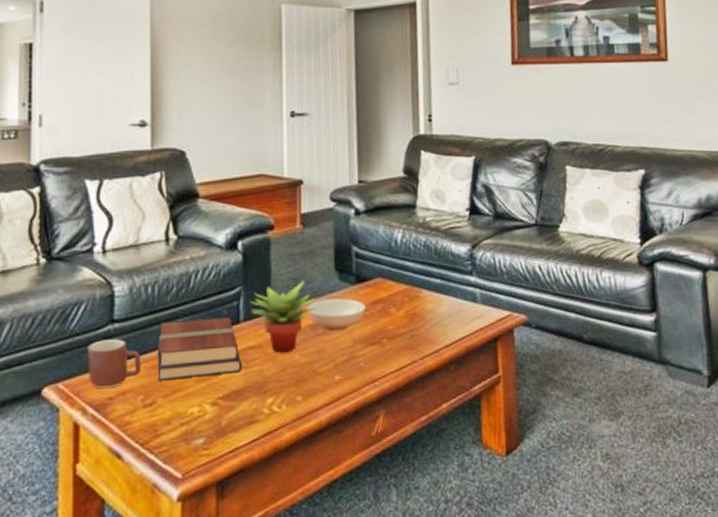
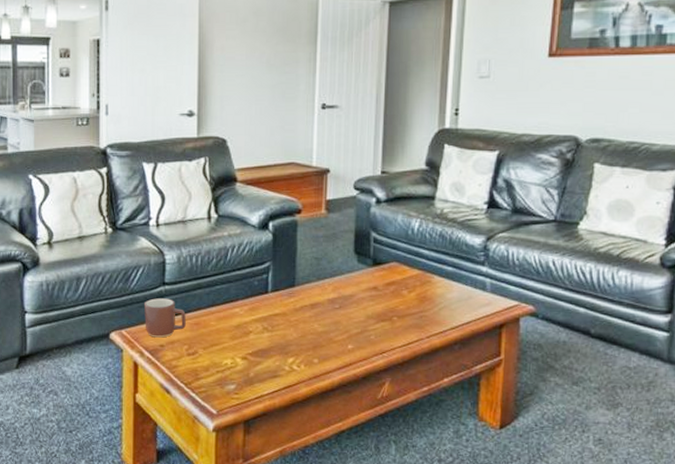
books: present [157,317,242,381] -> none [199,287,269,336]
succulent plant: present [249,280,318,353] -> none [277,260,337,322]
bowl: present [307,298,366,331] -> none [327,278,380,307]

